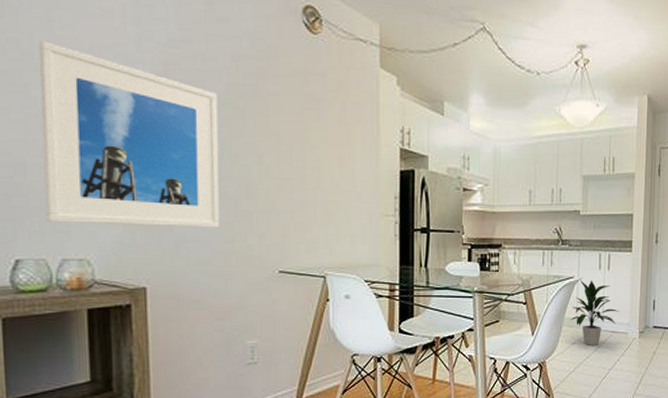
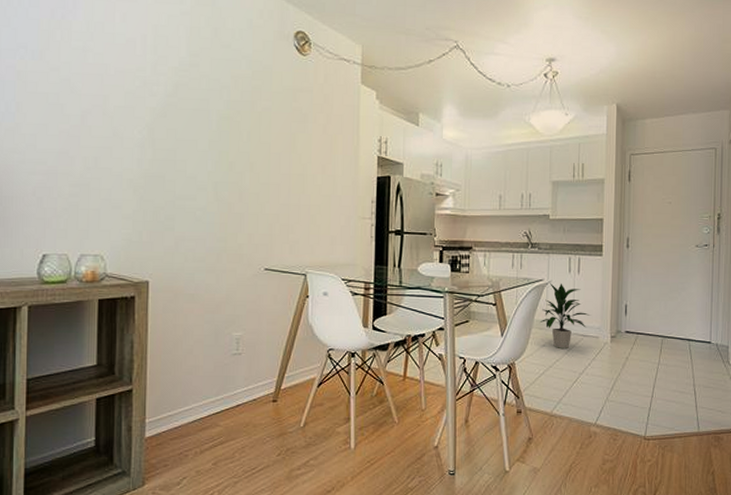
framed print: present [39,40,220,228] -> none [70,67,218,229]

